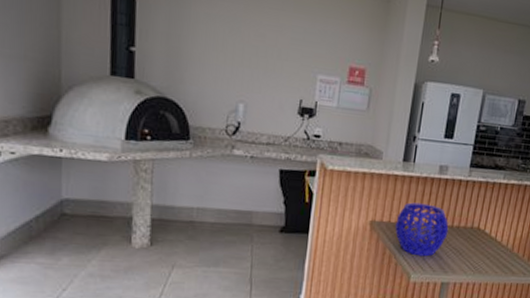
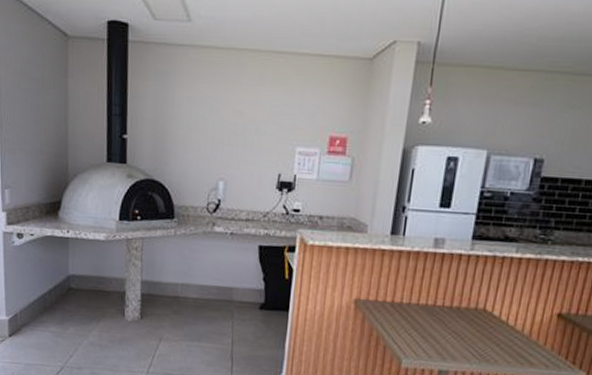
decorative bowl: present [395,202,449,257] -> none [383,279,447,340]

